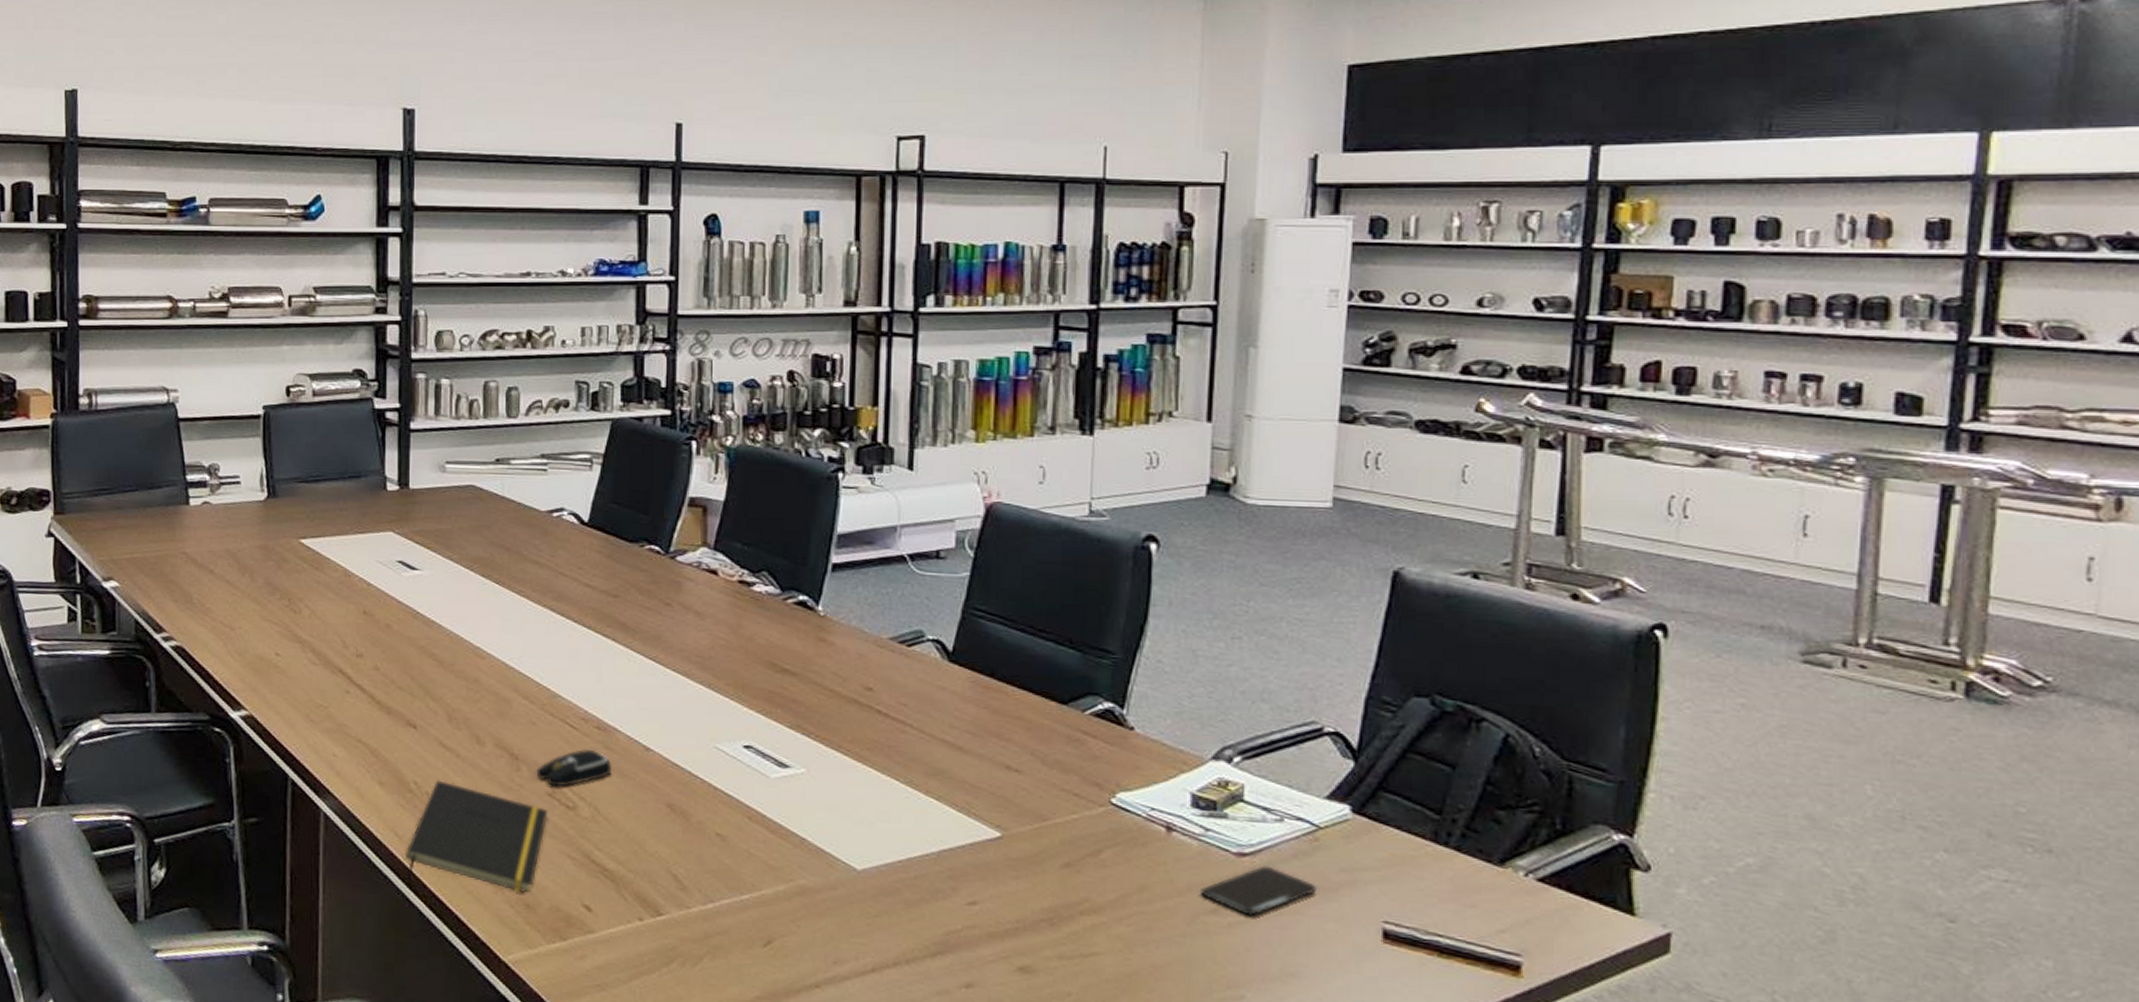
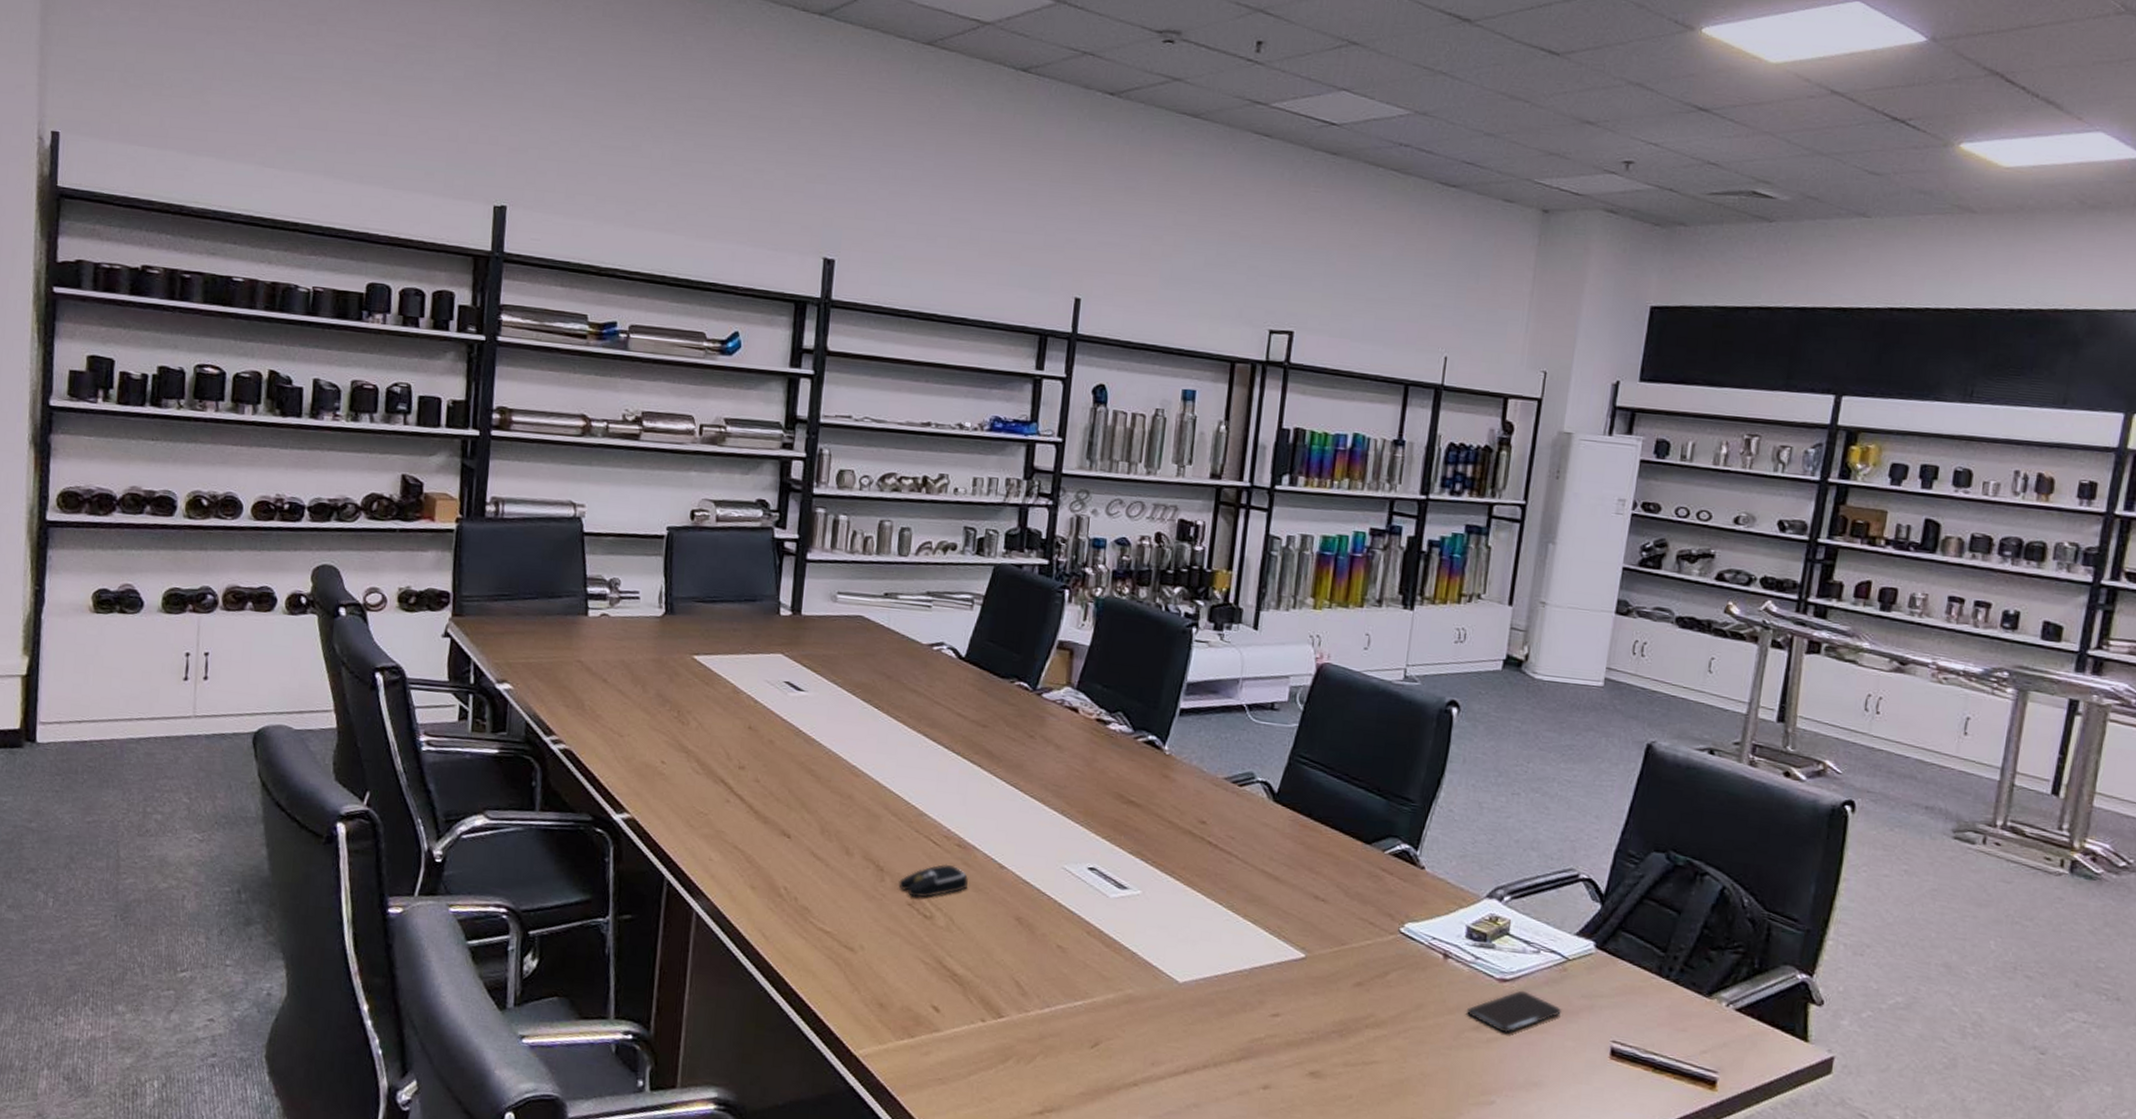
notepad: present [406,780,548,893] -> none [770,887,907,993]

